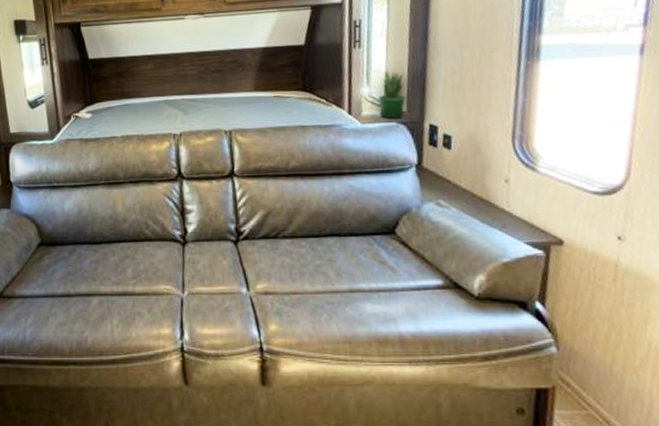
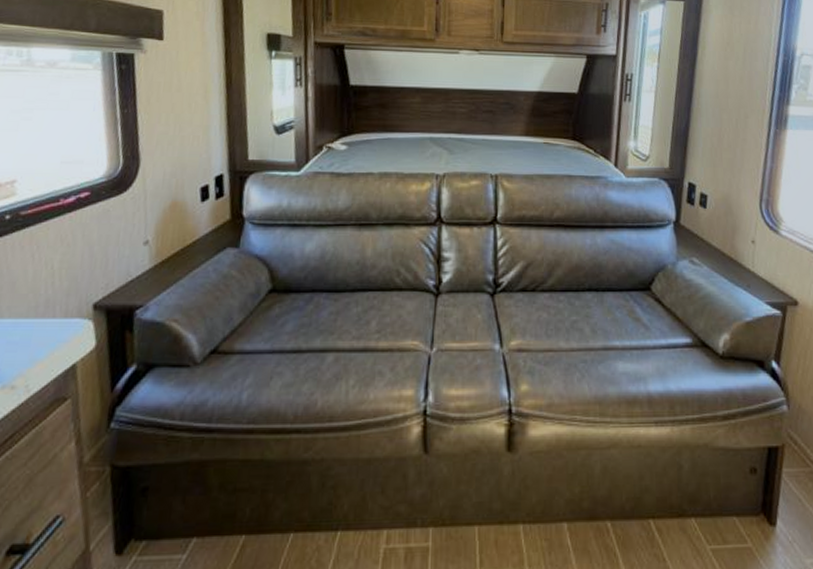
planter: present [378,70,406,119] -> none [644,126,669,174]

